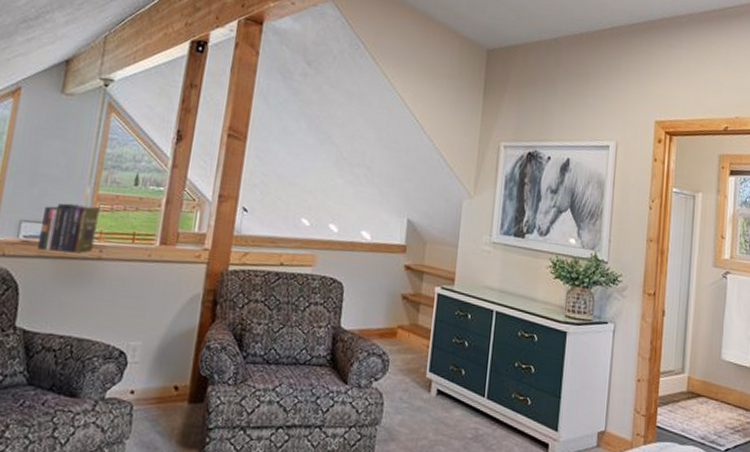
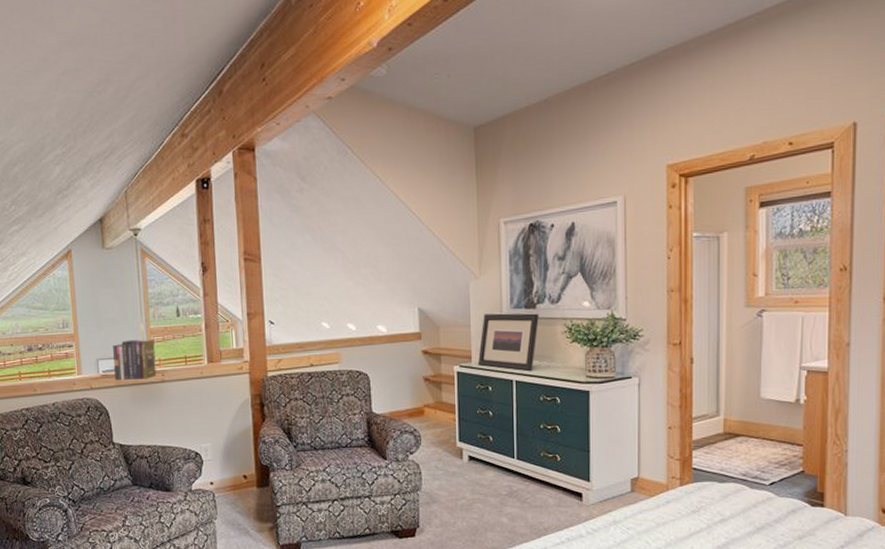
picture frame: none [461,236,527,304] -> present [478,313,539,372]

